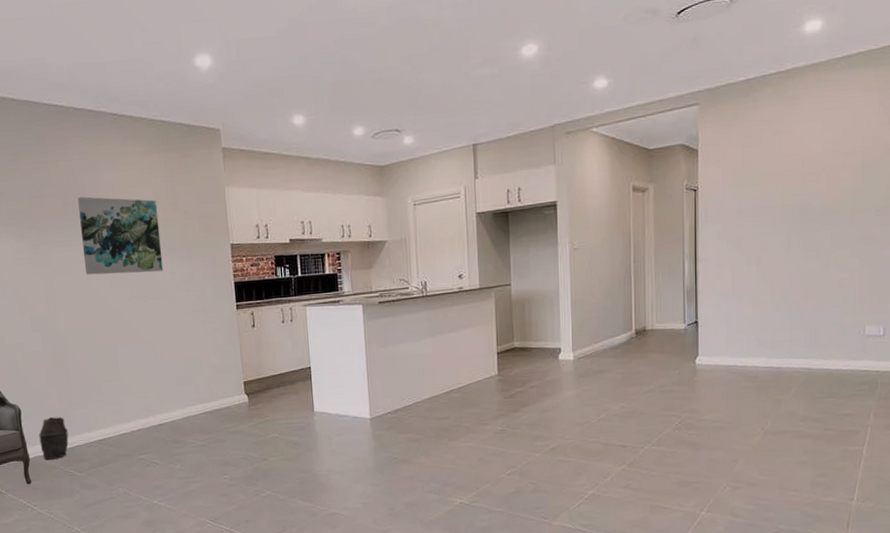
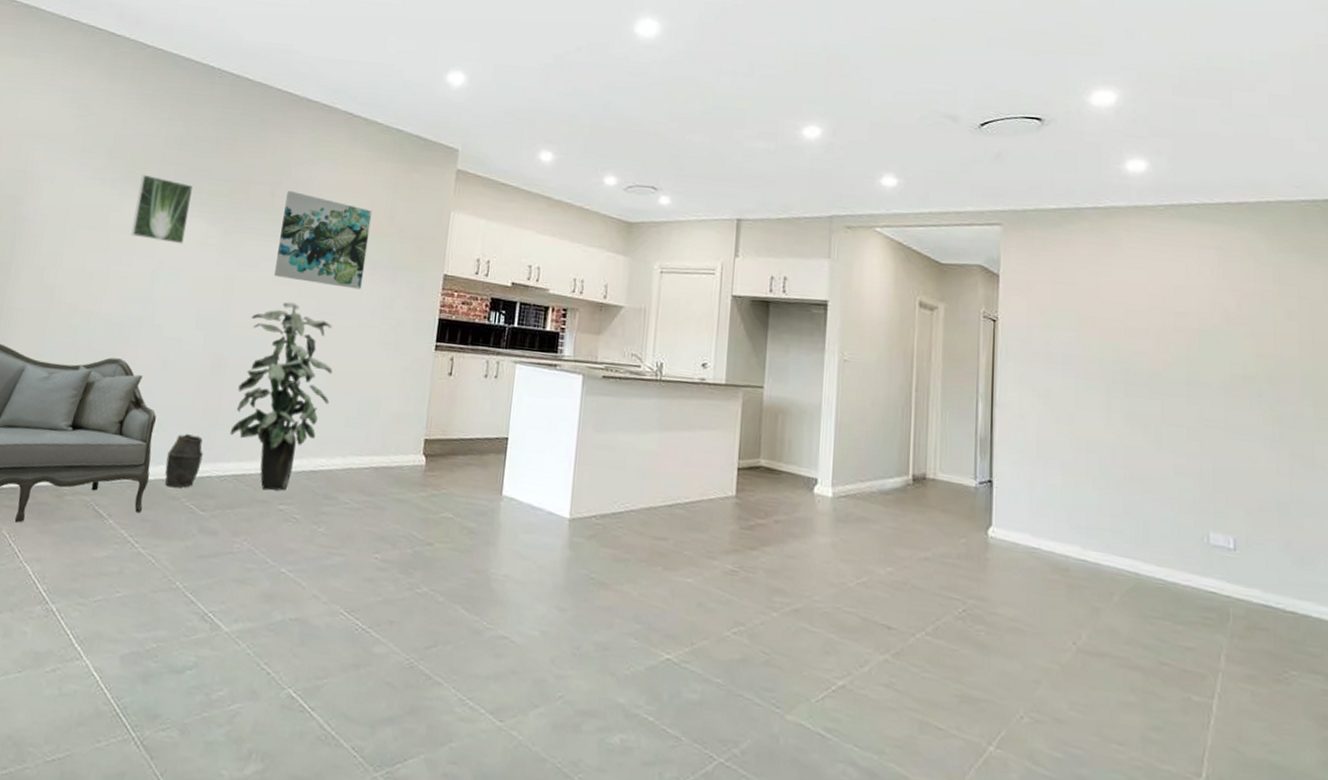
indoor plant: none [76,294,160,447] -> present [230,302,333,491]

